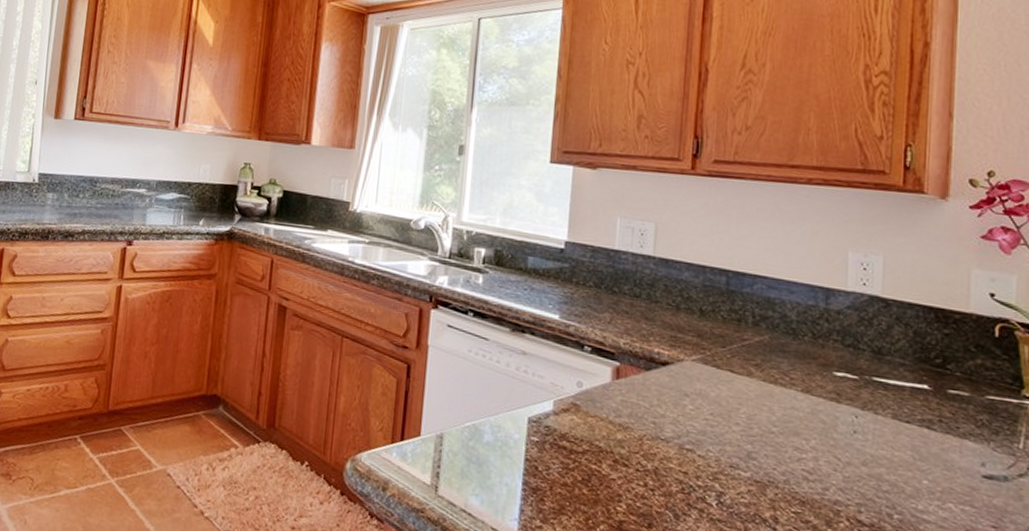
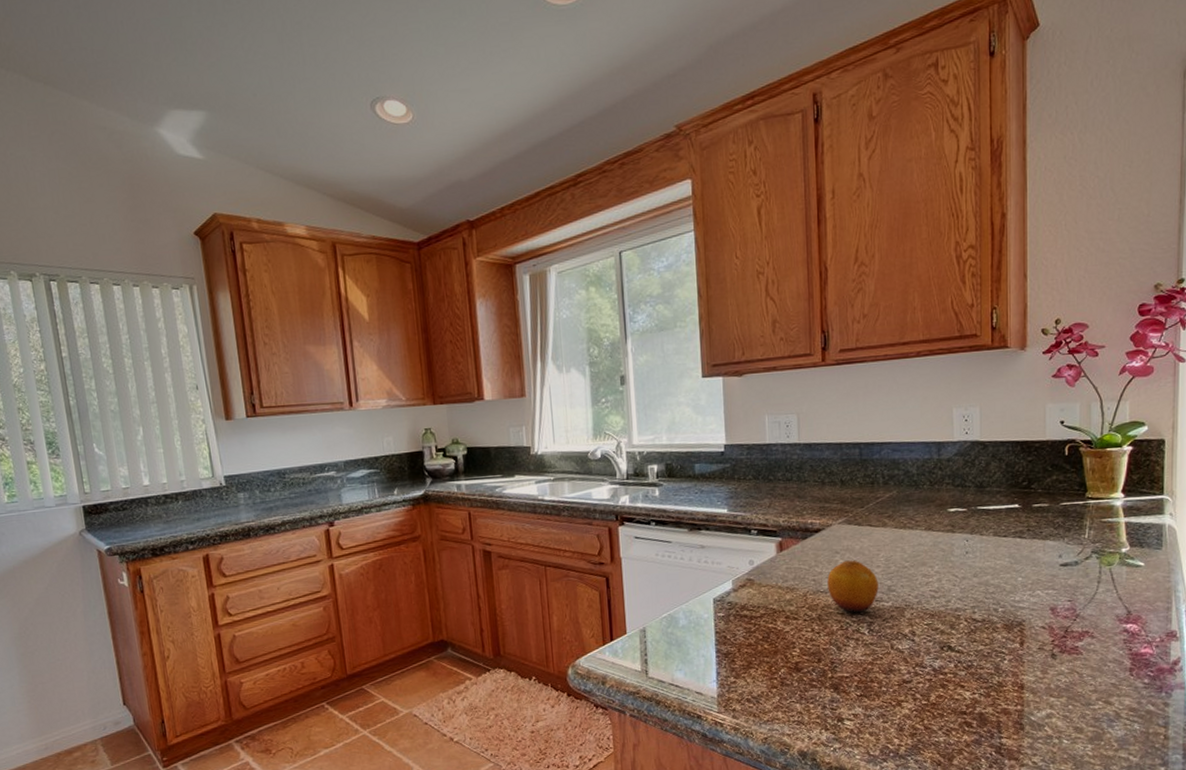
fruit: none [670,407,736,477] -> present [827,560,879,613]

